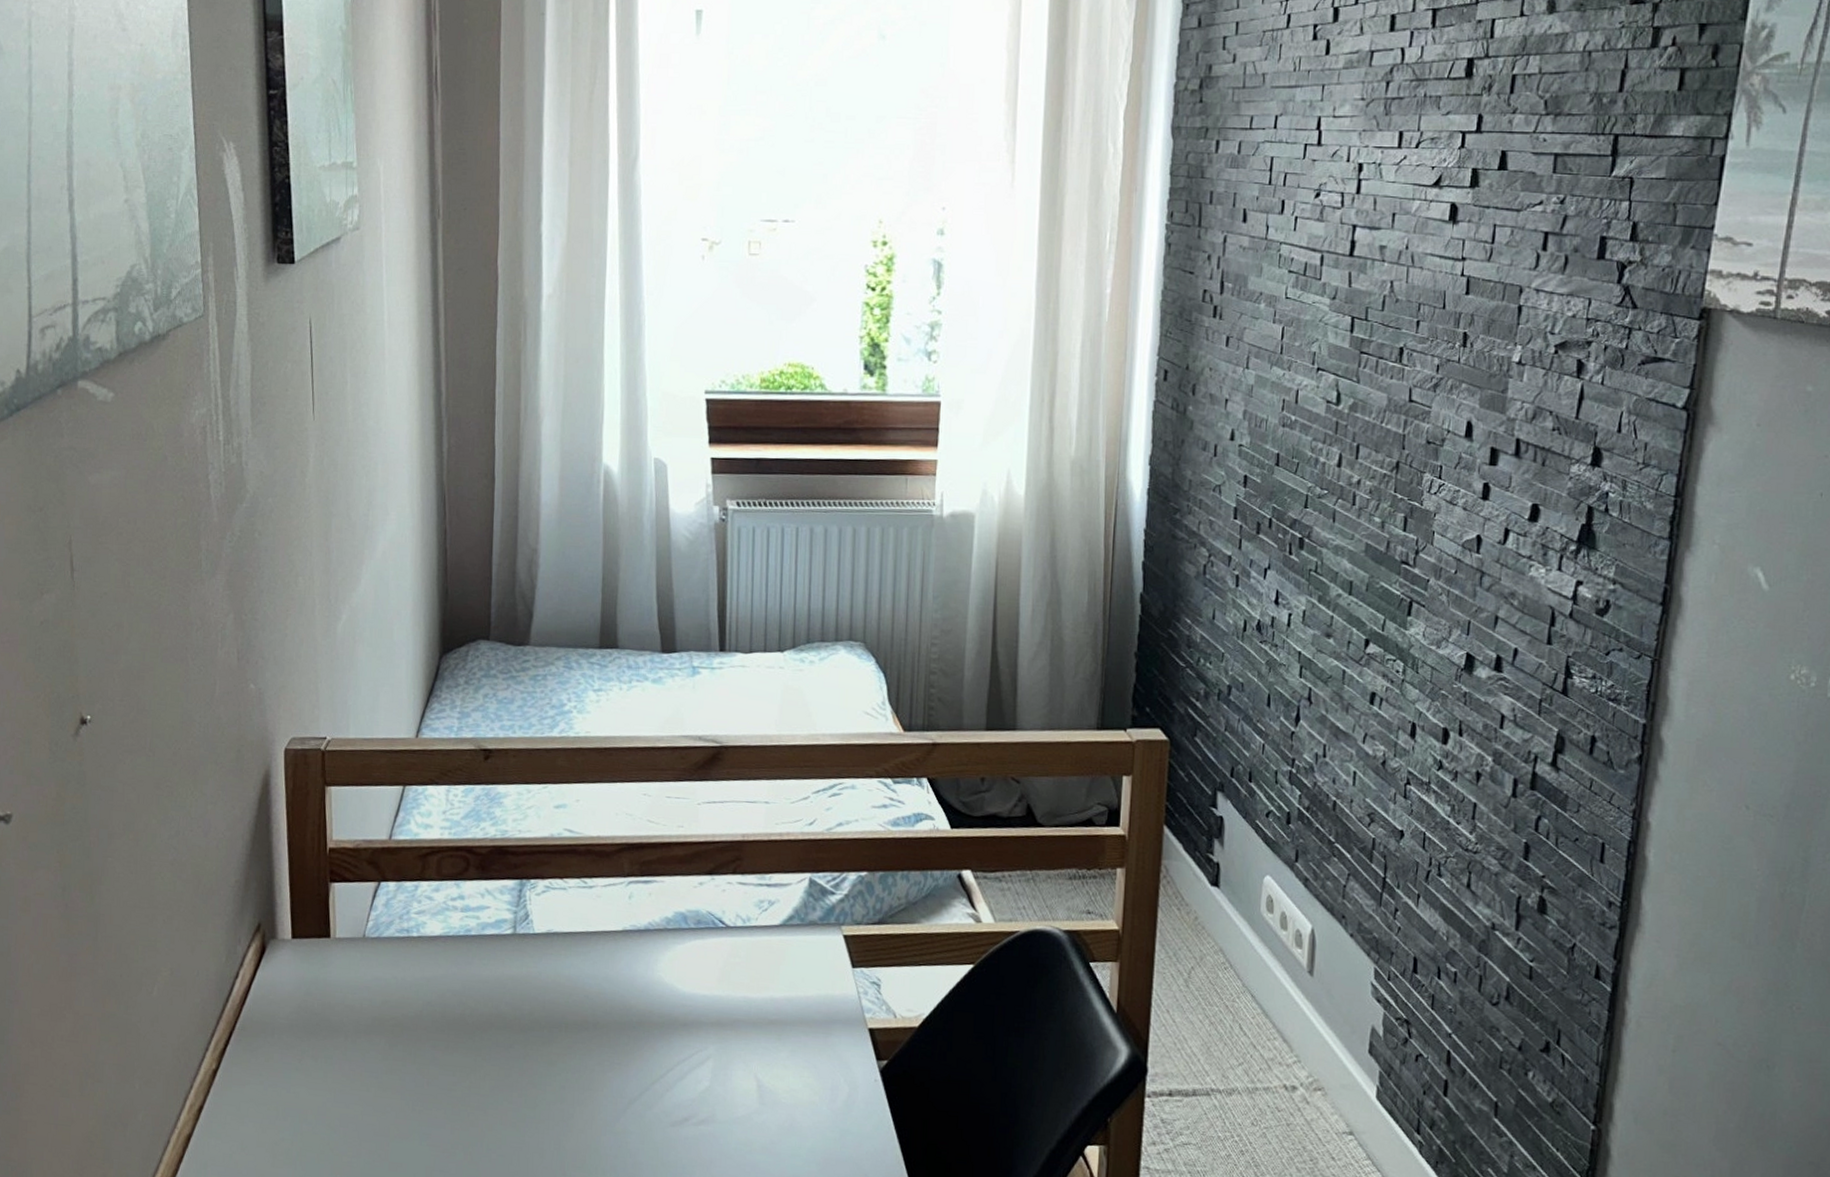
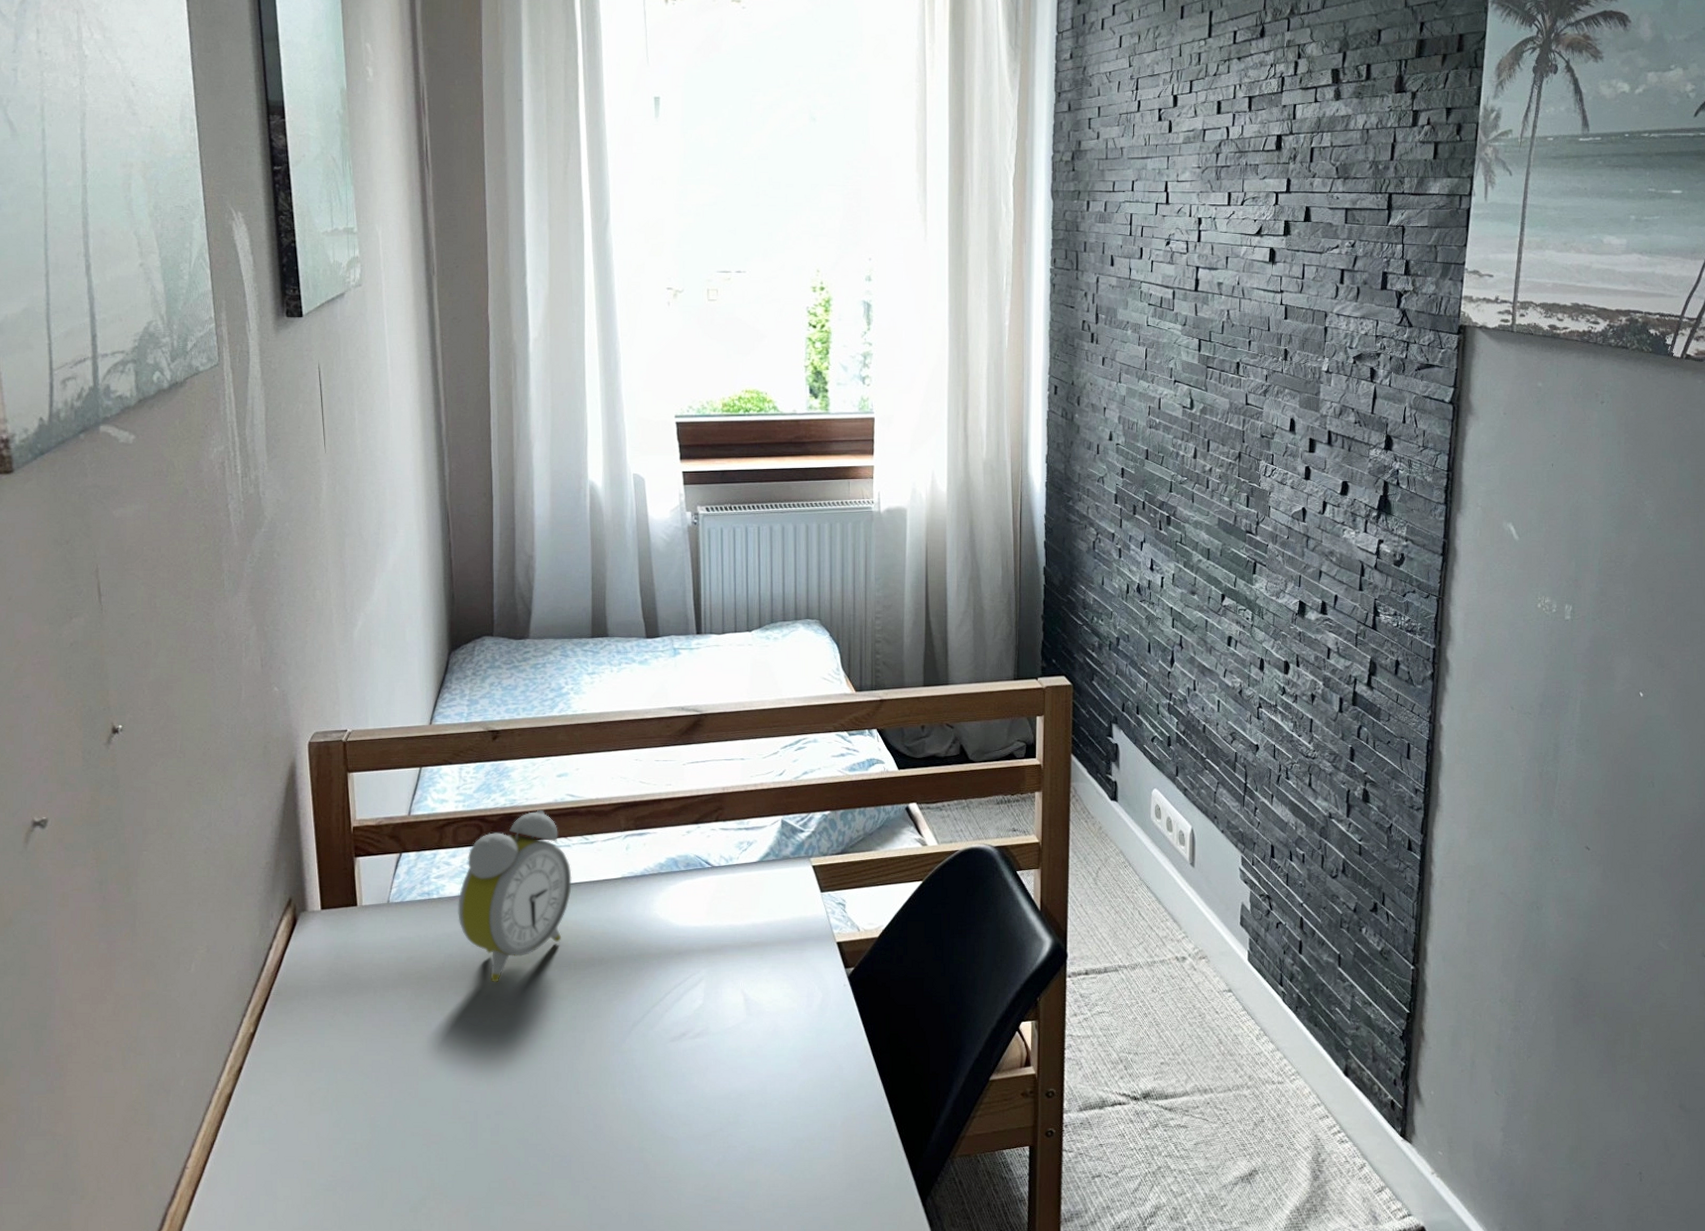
alarm clock: none [439,845,567,1039] -> present [458,810,572,983]

